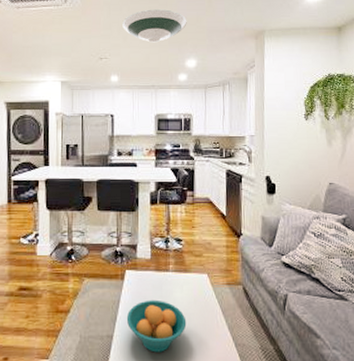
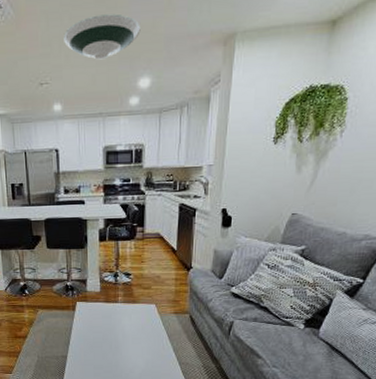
fruit bowl: present [126,299,187,353] -> none [78,327,134,369]

